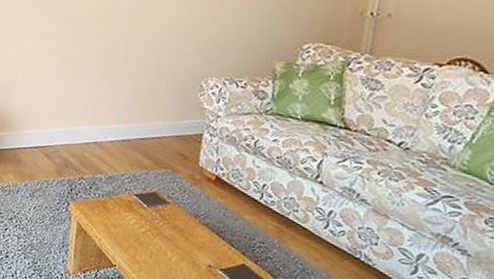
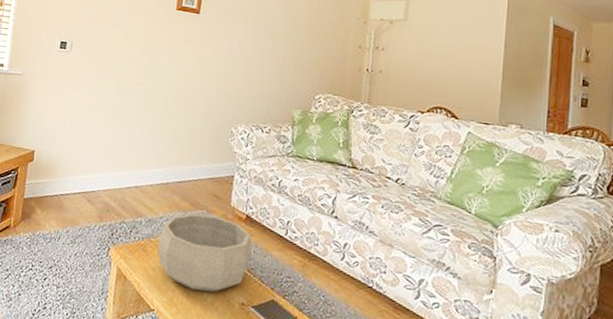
decorative bowl: none [119,172,222,253] -> present [157,213,252,292]

